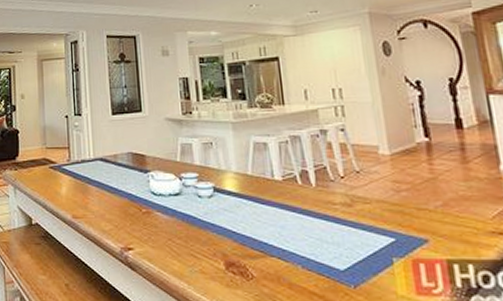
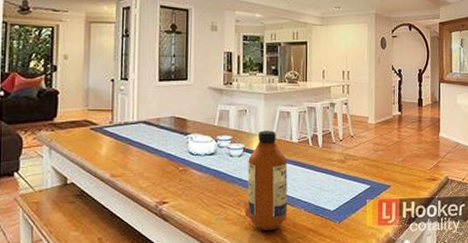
bottle: none [220,166,279,291] -> present [247,130,288,231]

